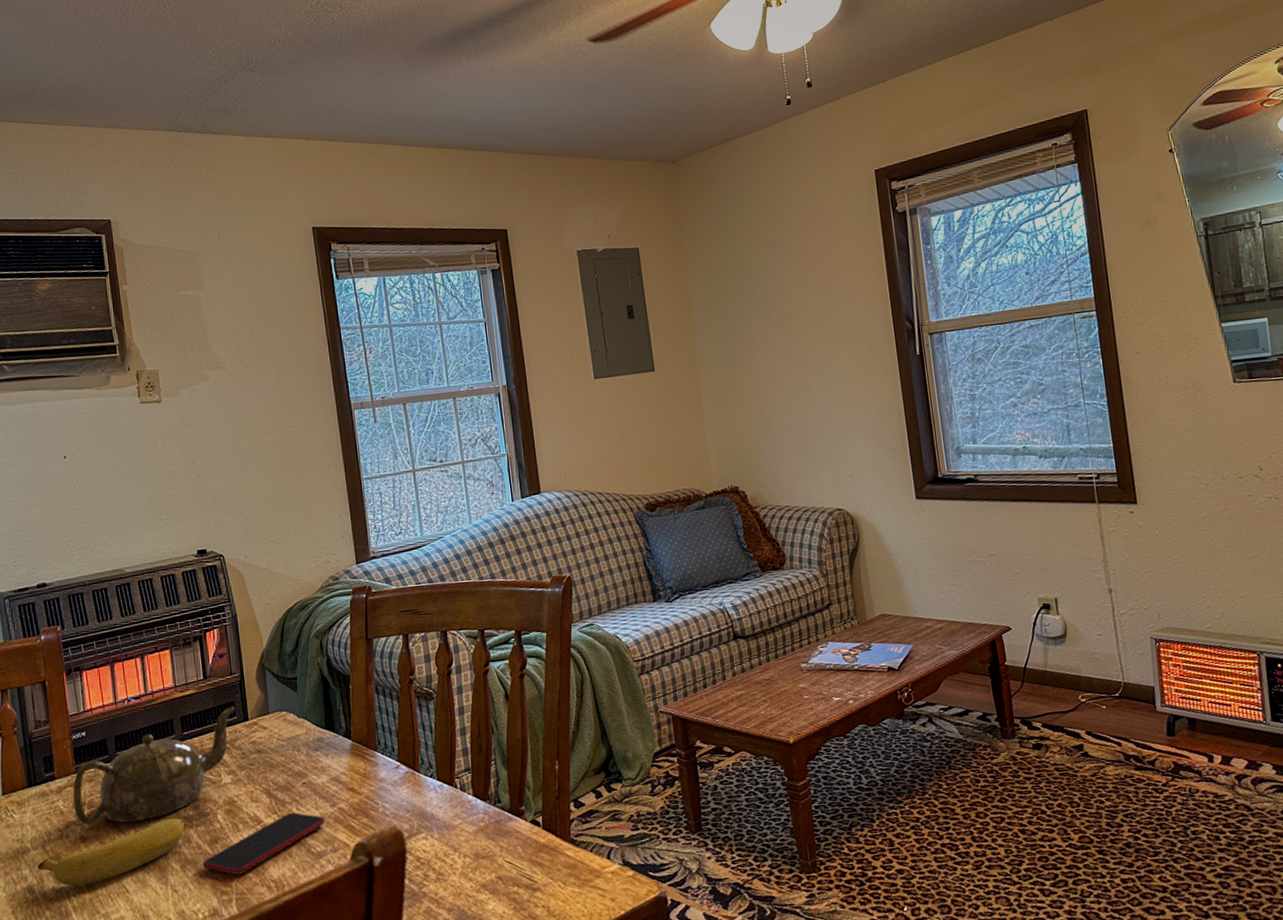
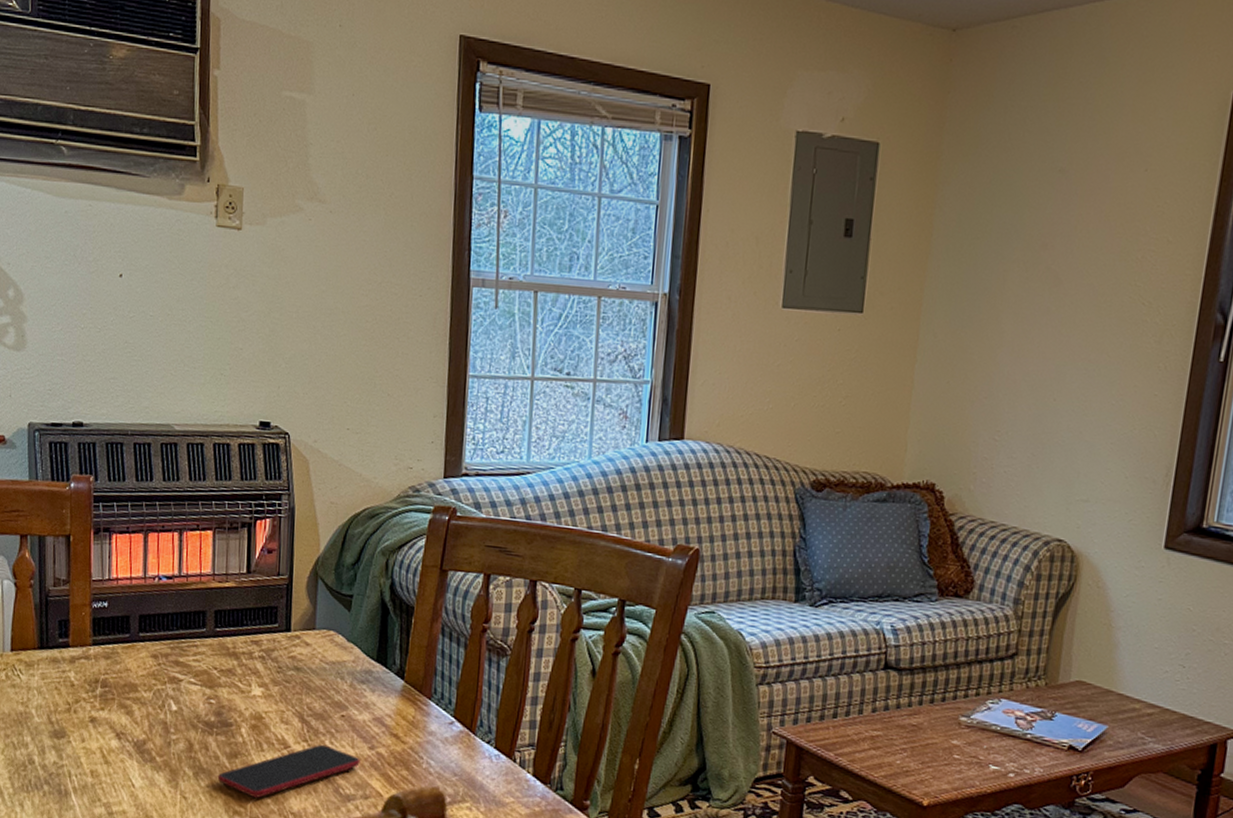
banana: present [37,818,187,886] -> none [40,719,206,768]
teapot: present [72,707,235,825] -> none [85,611,277,715]

